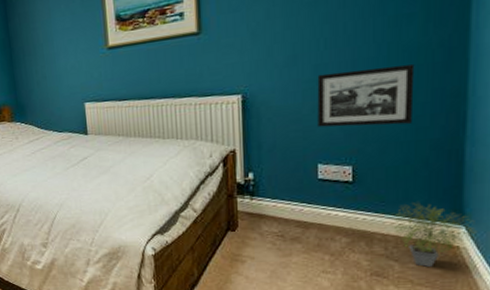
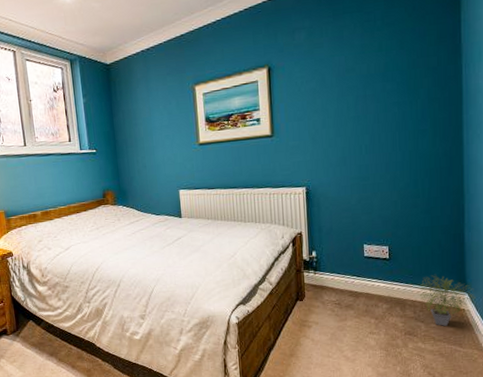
picture frame: present [317,64,415,128] -> none [361,168,429,215]

